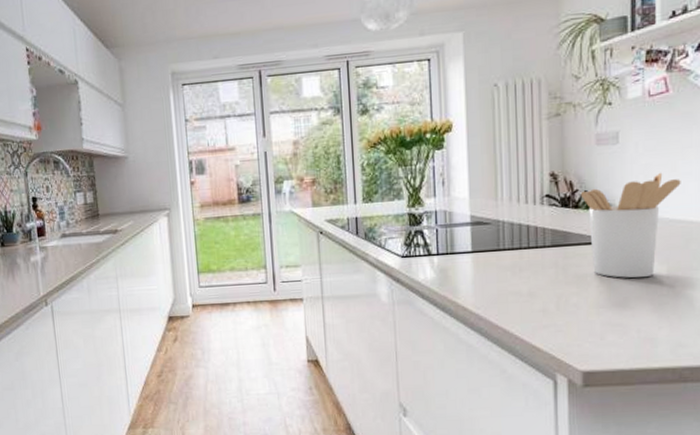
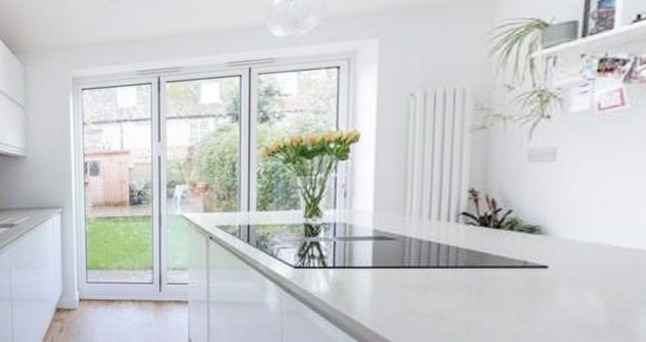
utensil holder: present [580,172,681,278] -> none [504,194,632,309]

